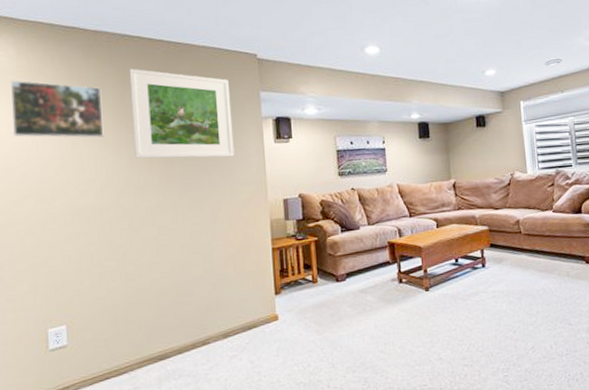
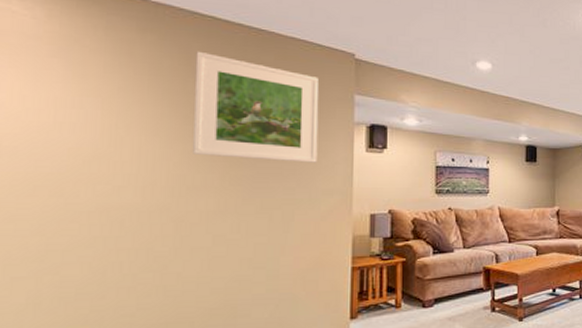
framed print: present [11,80,104,138] -> none [27,46,157,126]

